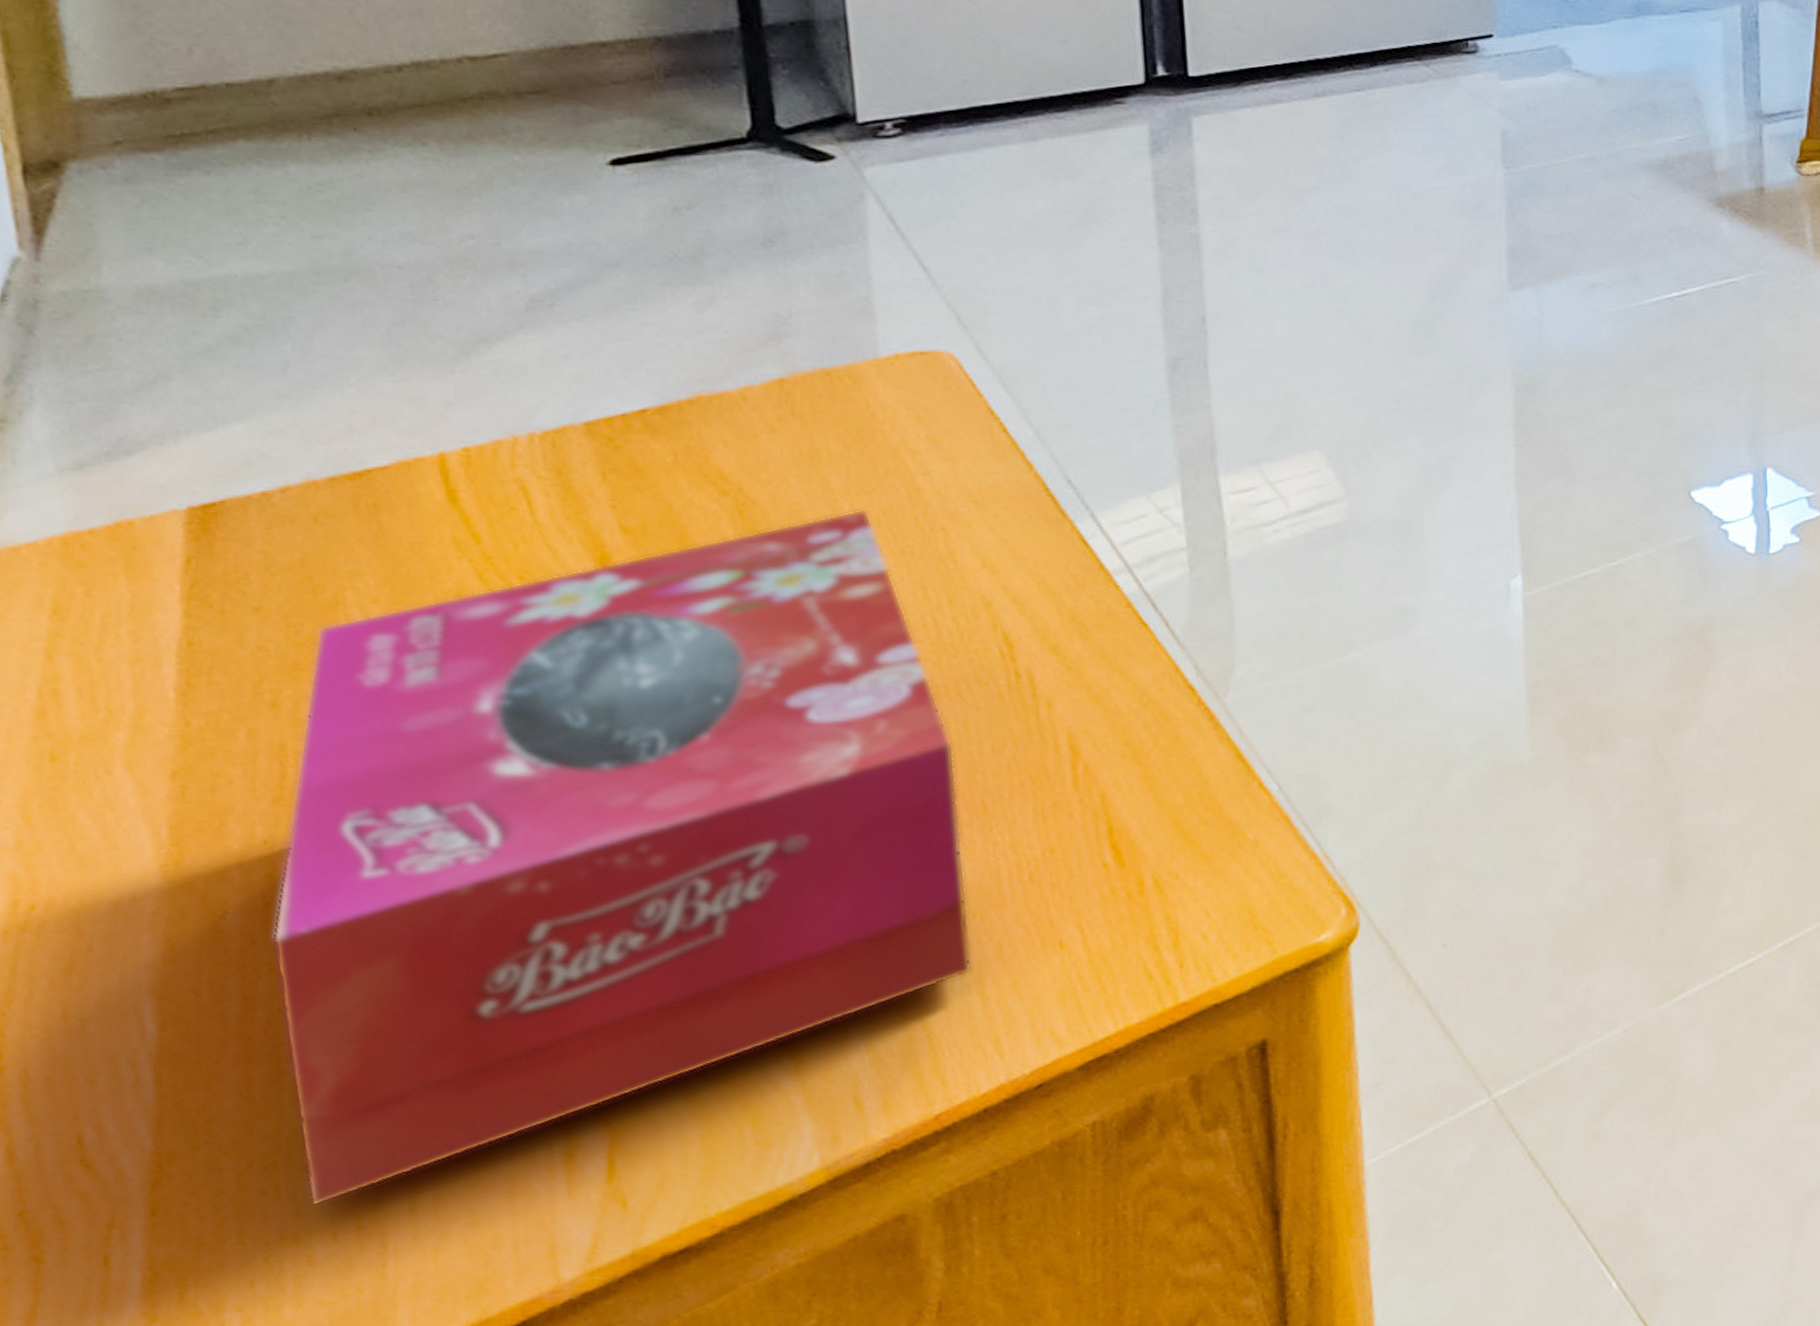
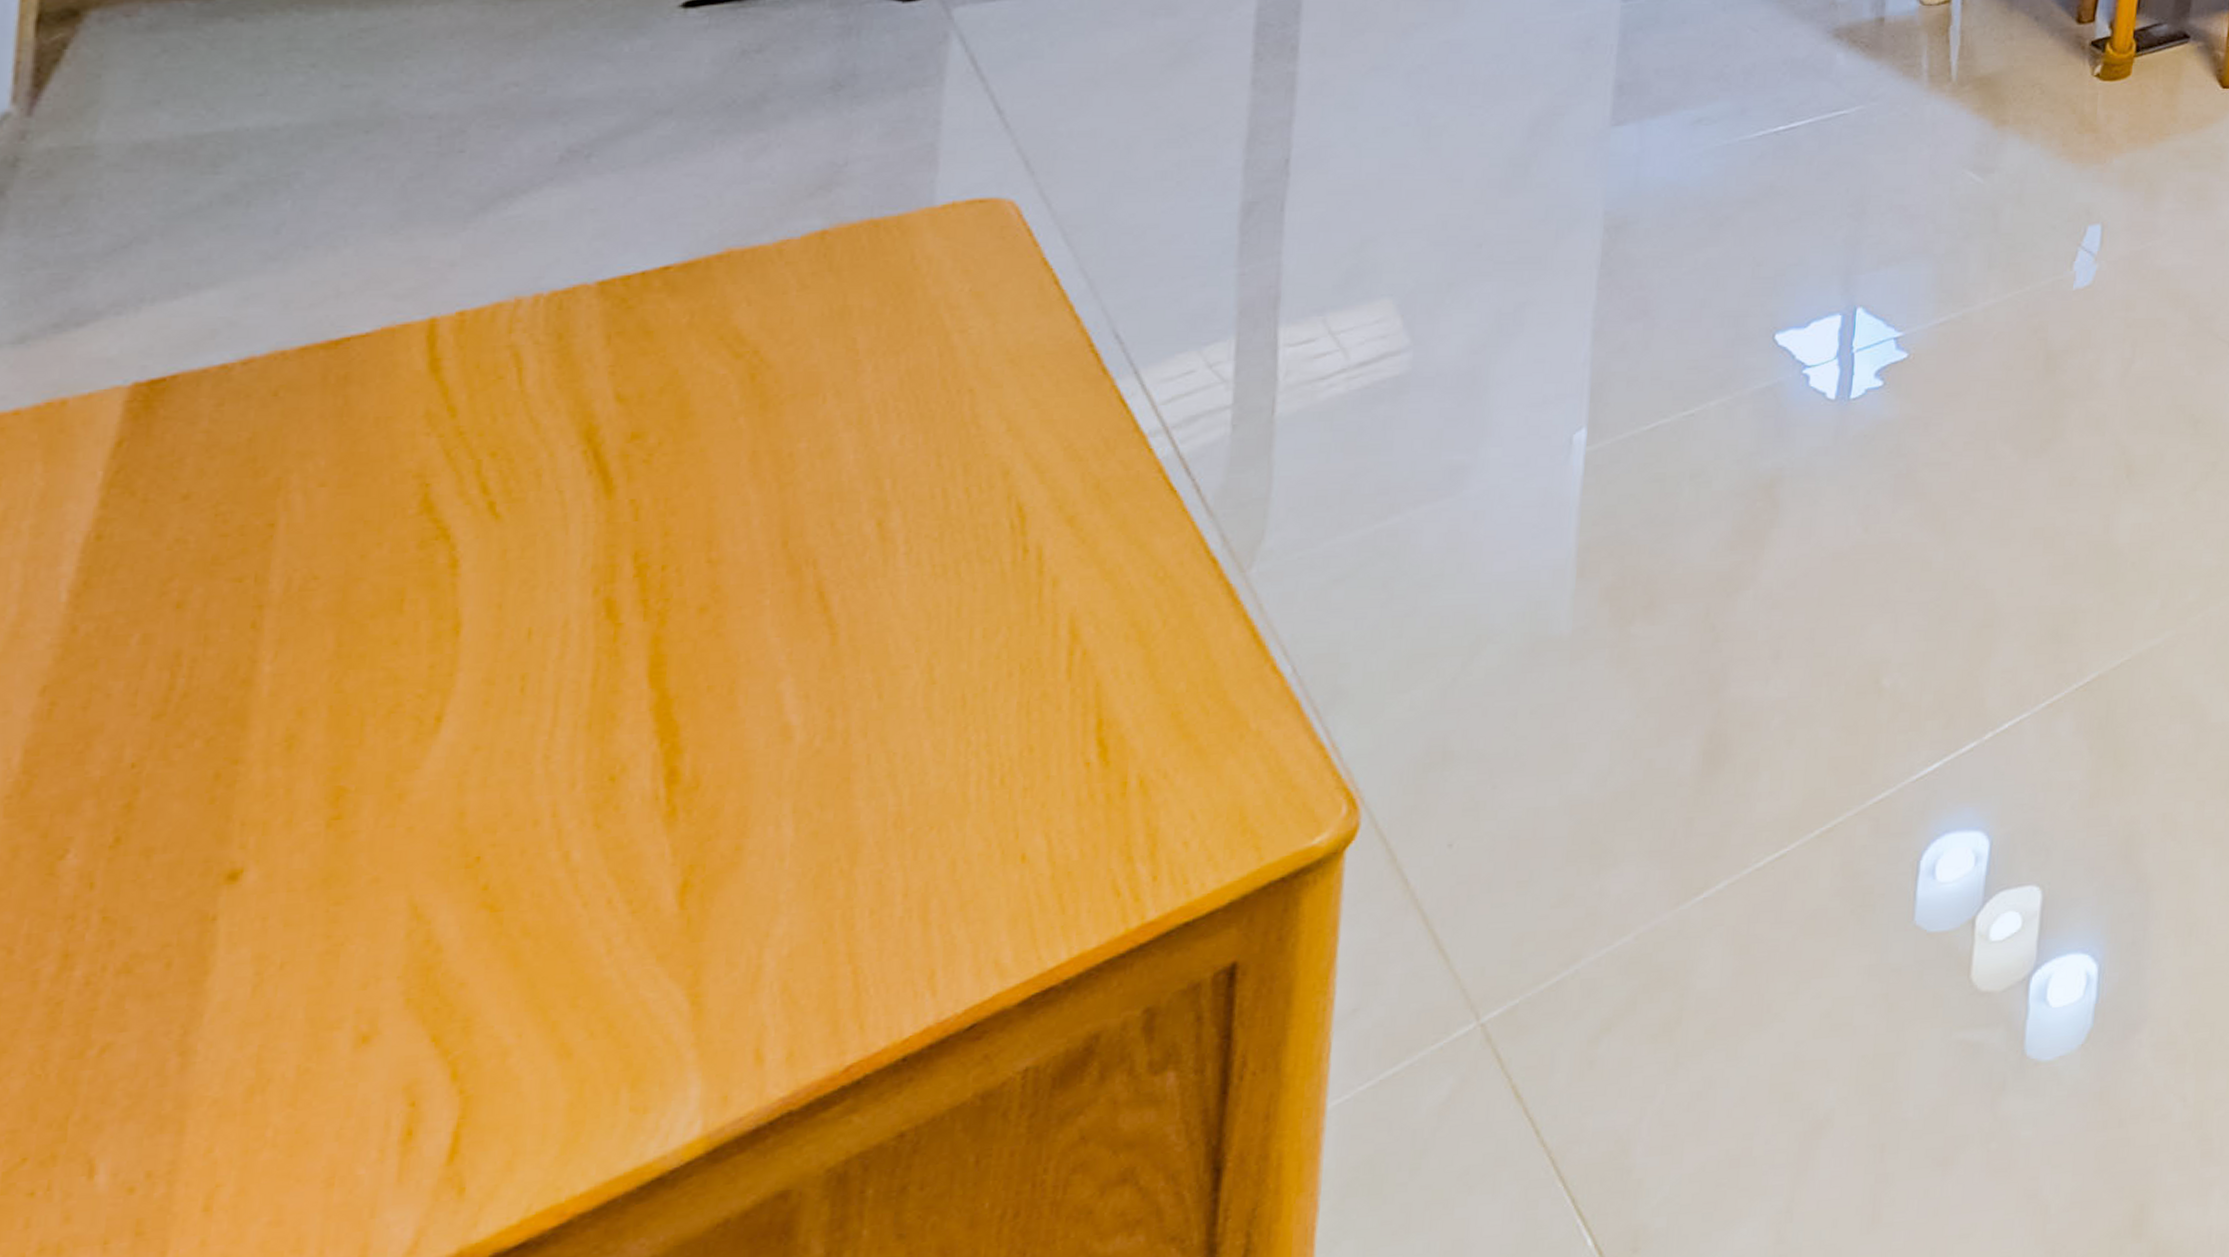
tissue box: present [272,509,973,1206] -> none [84,371,942,1208]

